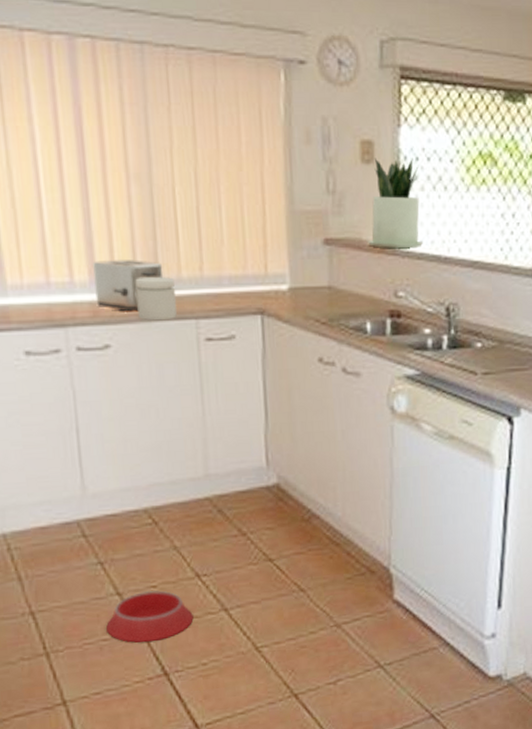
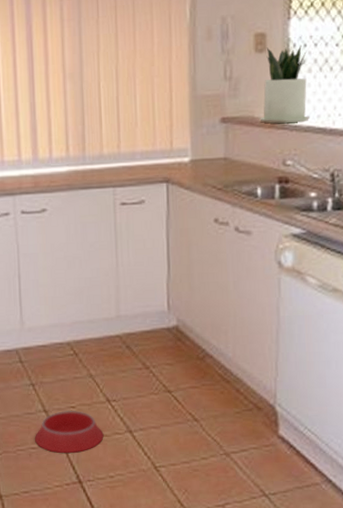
toaster: present [93,259,164,312] -> none [36,141,89,183]
jar: present [135,277,177,321] -> none [67,154,99,190]

